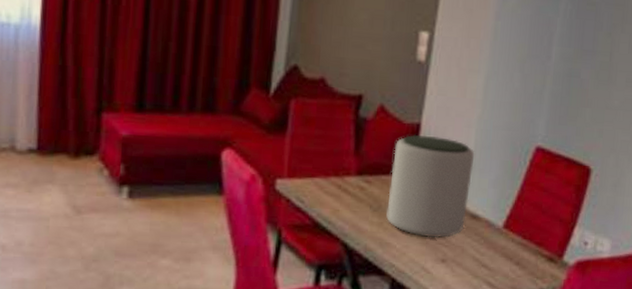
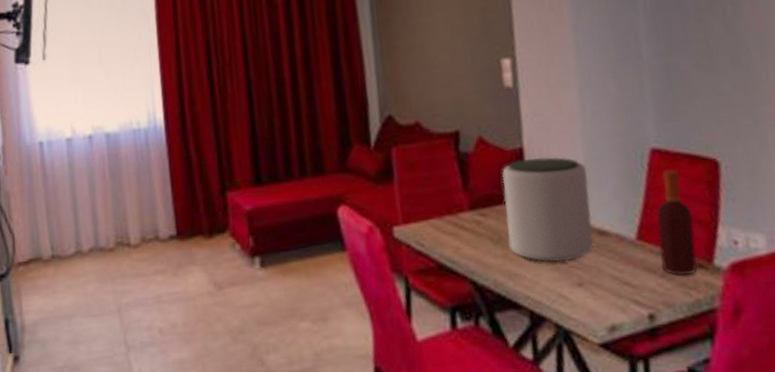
bottle: none [517,168,557,267] -> present [656,169,698,277]

